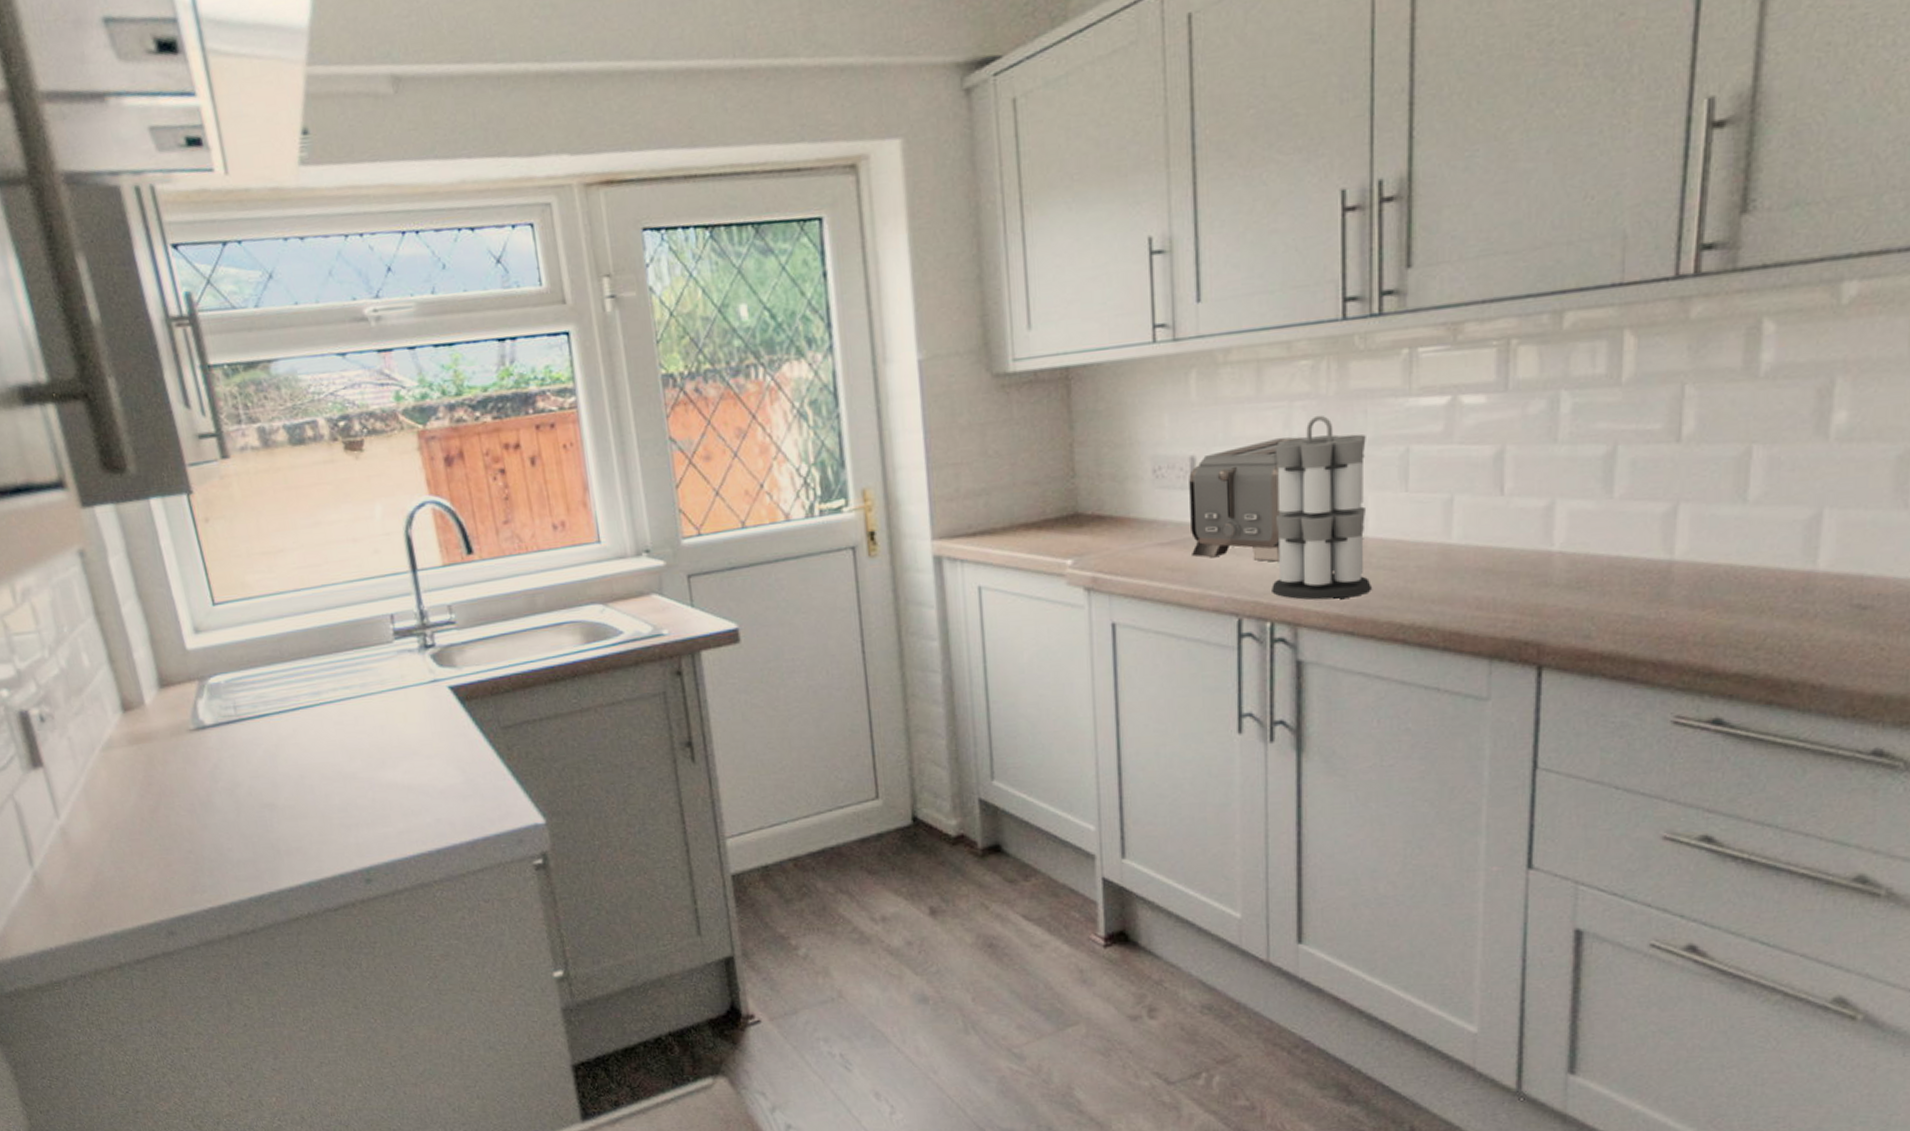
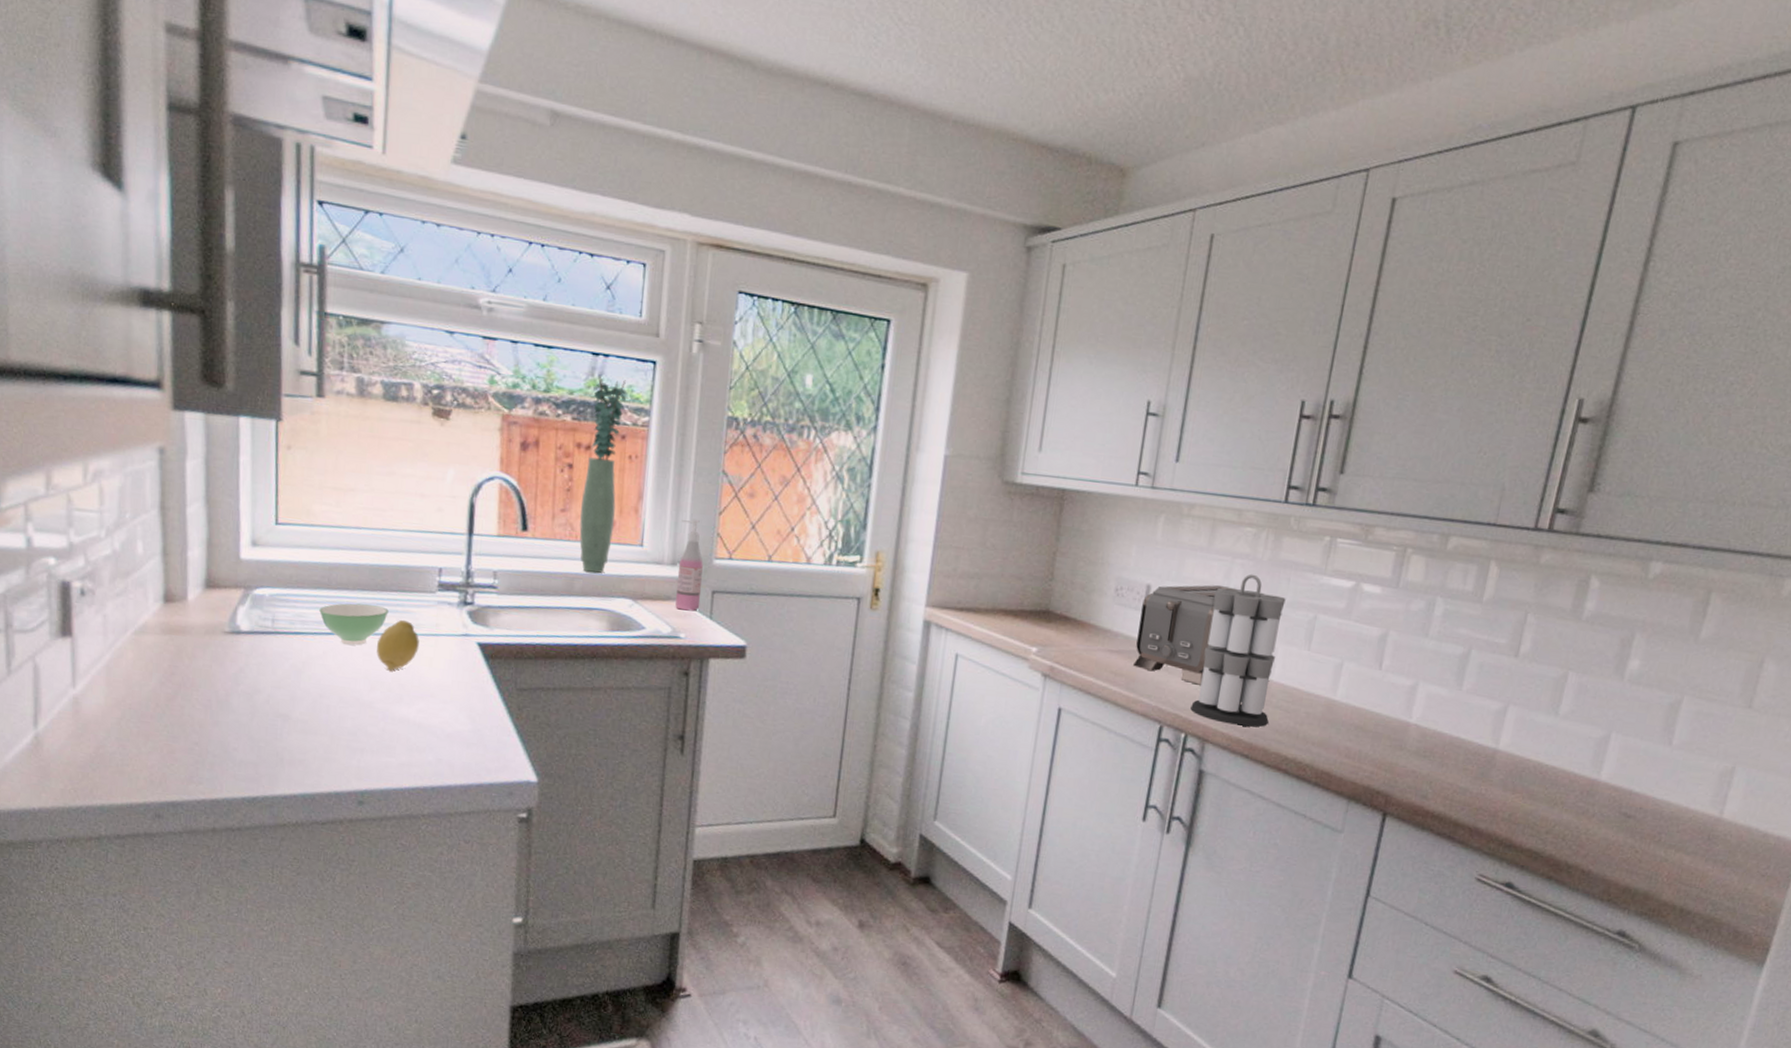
bowl: none [278,669,350,717] -> present [319,603,389,646]
fruit: none [345,678,390,735] -> present [377,619,419,670]
vase: none [508,361,566,584] -> present [579,374,627,573]
soap dispenser: none [636,499,678,604] -> present [675,519,703,611]

